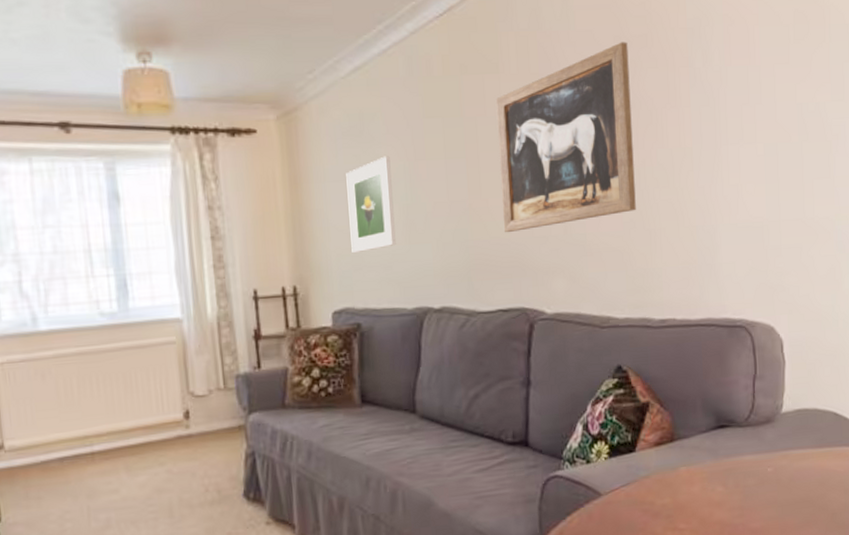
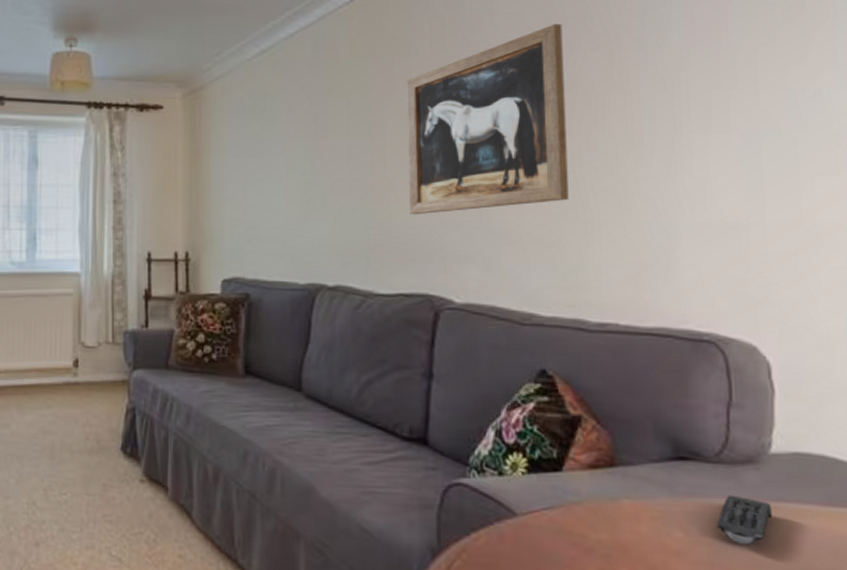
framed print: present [346,156,396,253] -> none [245,133,291,224]
remote control: none [746,450,783,489] -> present [716,495,773,545]

